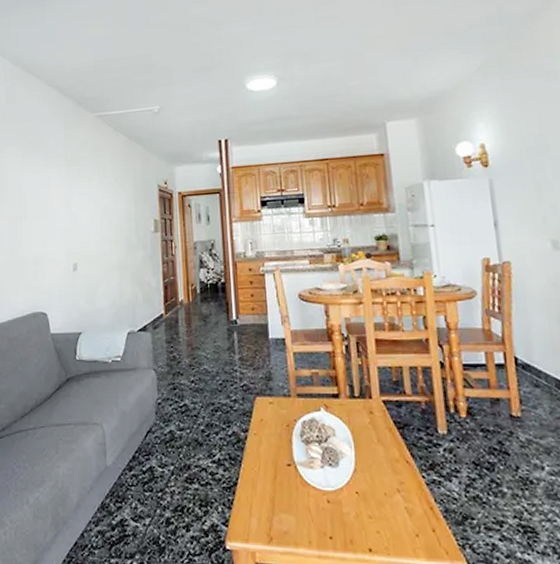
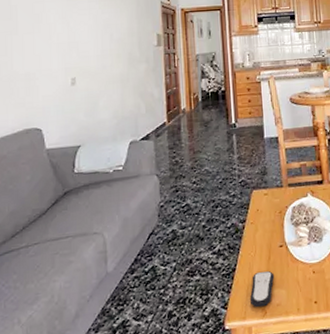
remote control: none [253,490,282,532] -> present [250,270,275,308]

